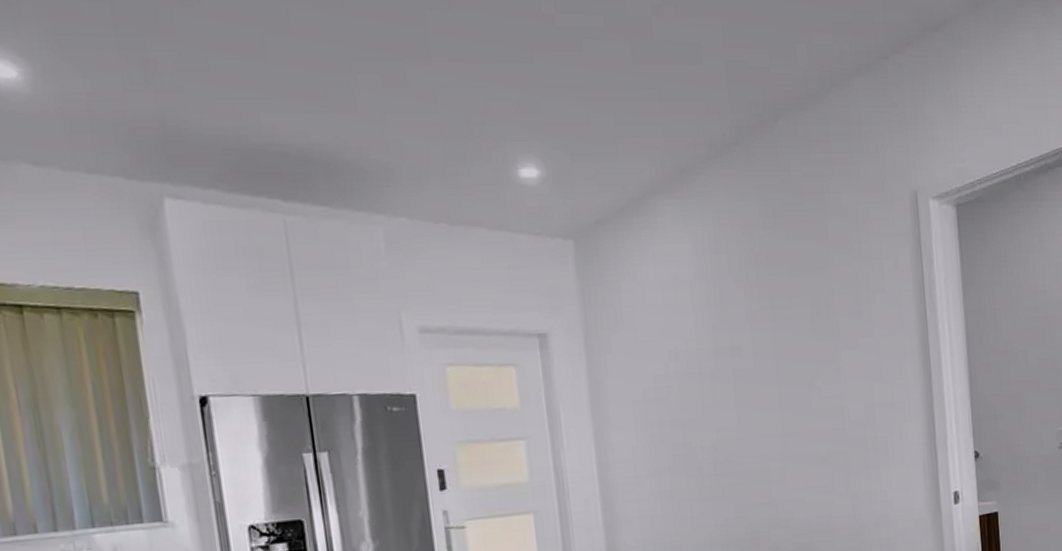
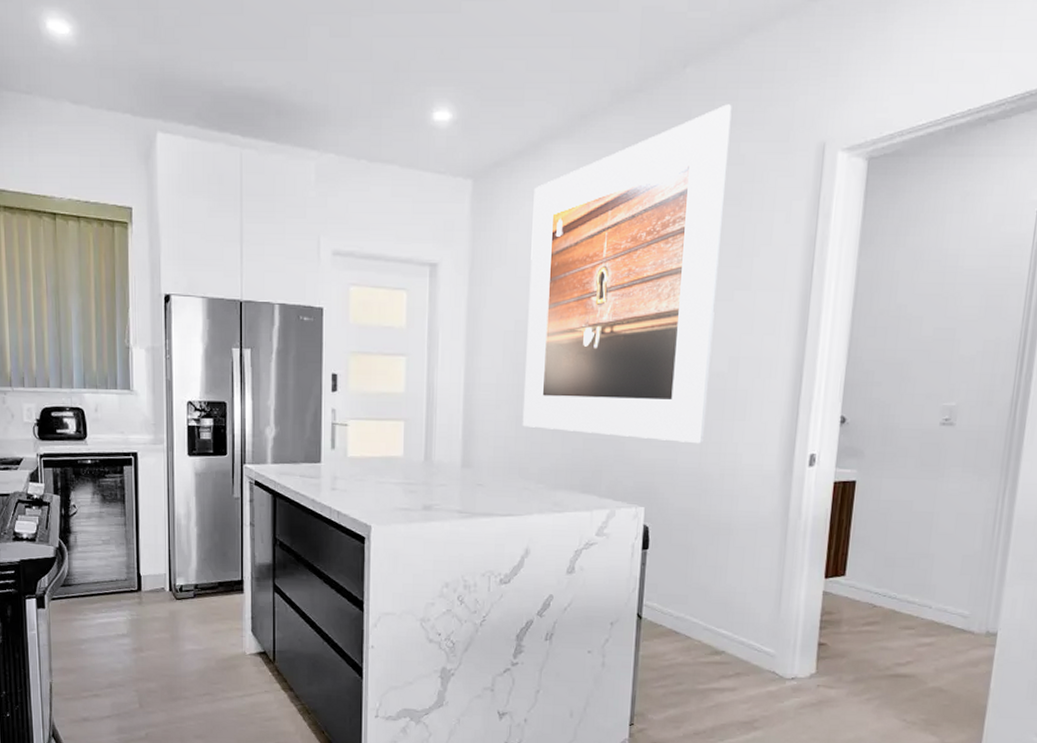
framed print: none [643,157,854,502] -> present [522,104,732,444]

